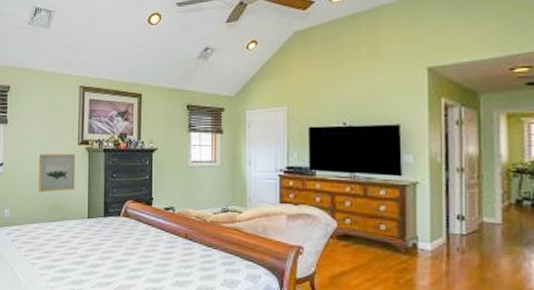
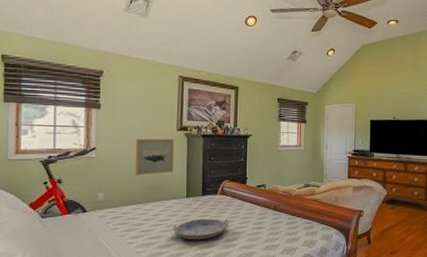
serving tray: none [73,243,133,267] -> present [172,218,229,241]

